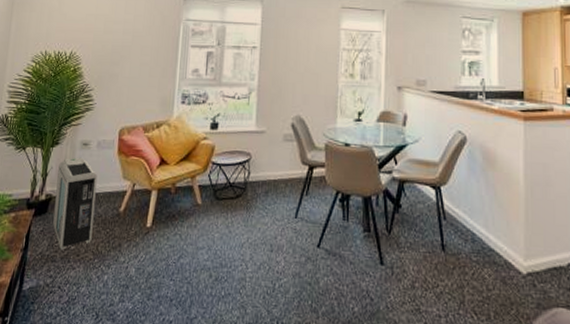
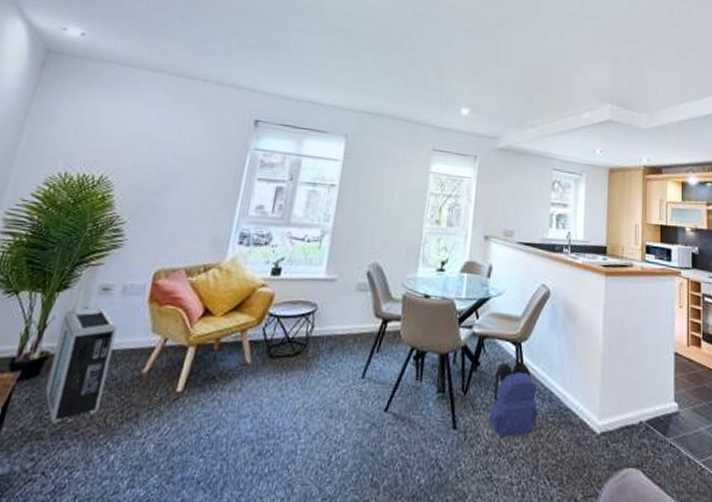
backpack: none [414,204,461,275] -> present [489,361,538,439]

